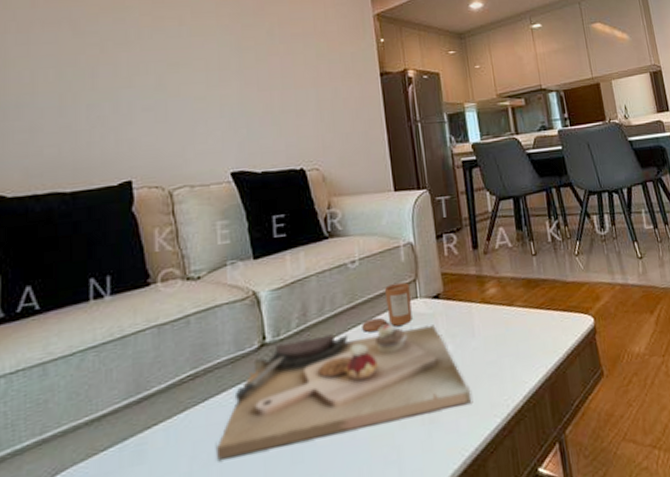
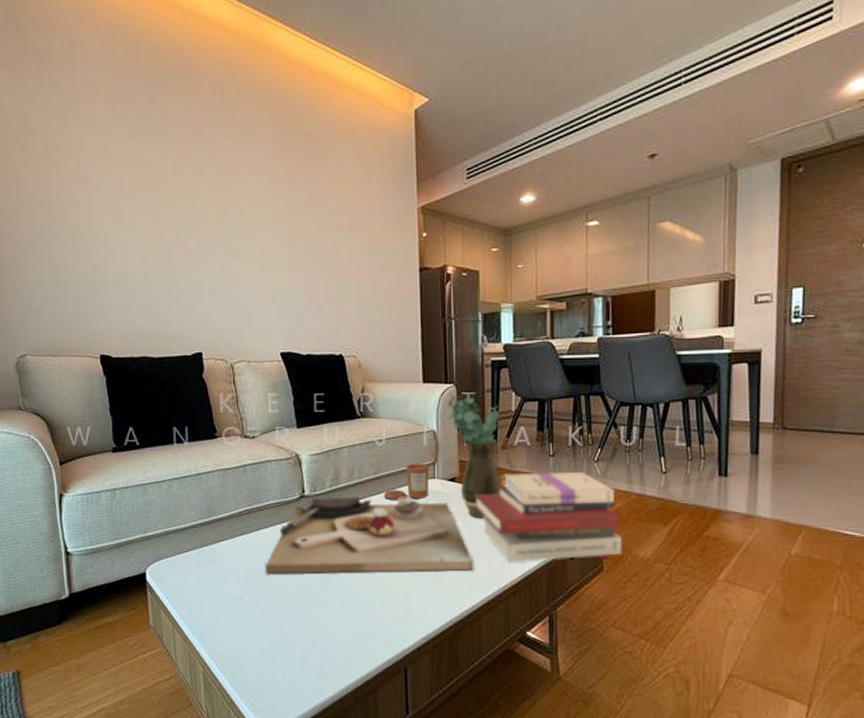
vase: none [422,198,490,338] -> present [448,392,502,519]
books: none [462,268,618,385] -> present [475,471,623,562]

